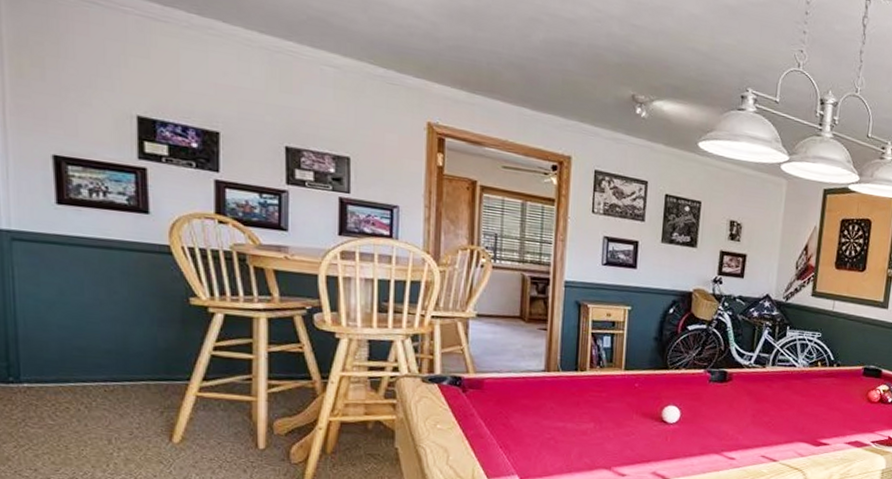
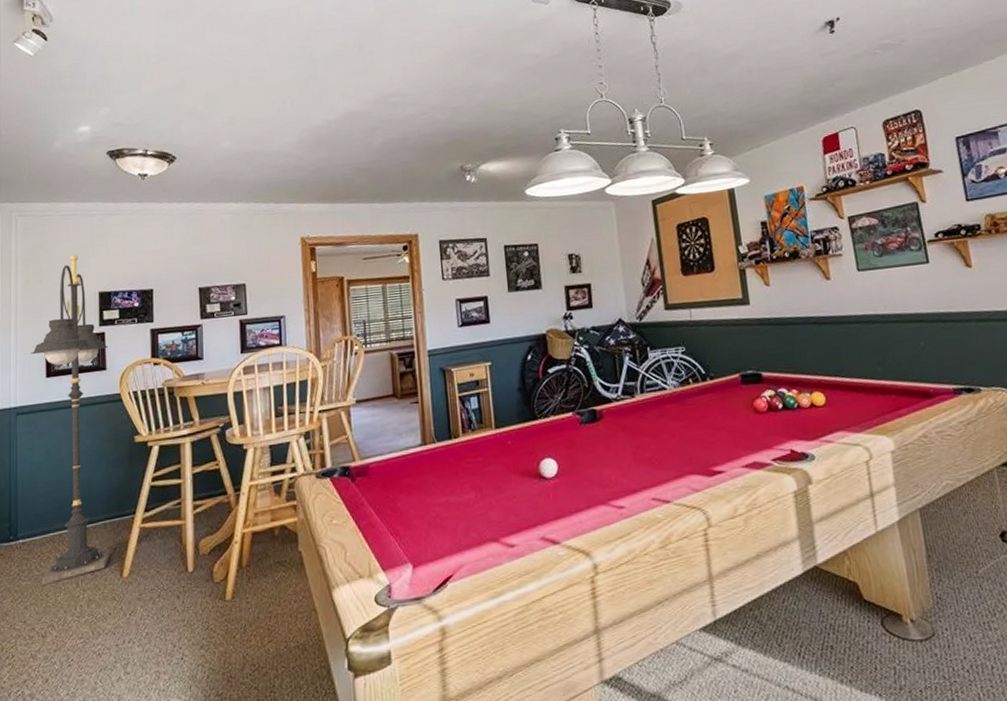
floor lamp: none [31,57,156,436] -> present [31,255,110,585]

